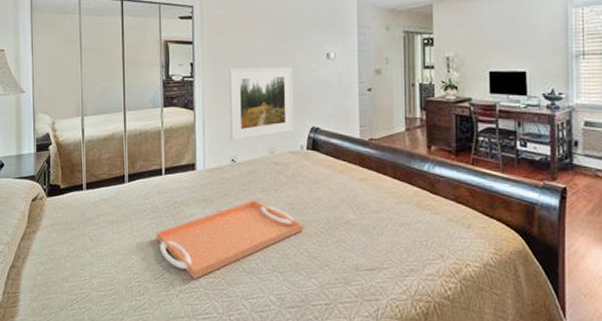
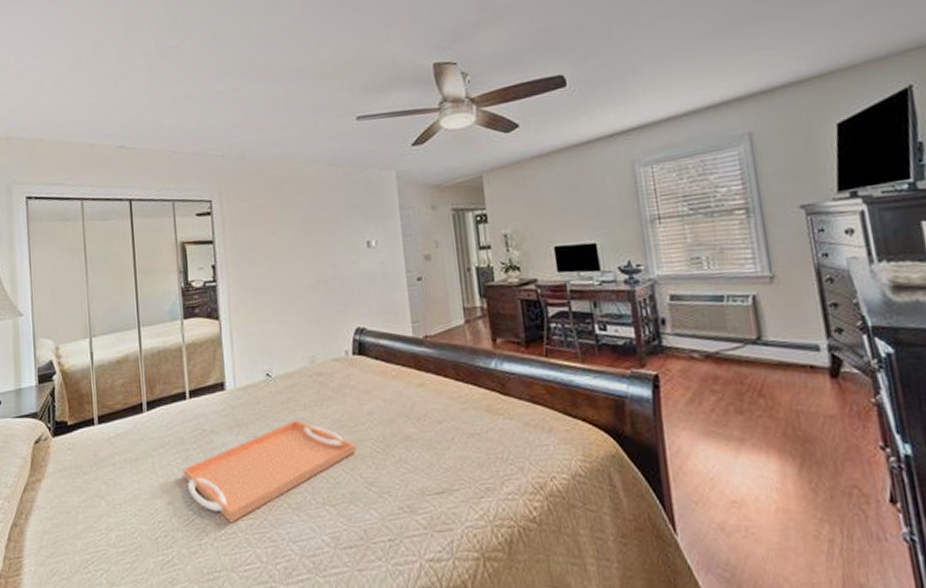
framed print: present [229,67,295,141] -> none [257,260,337,352]

